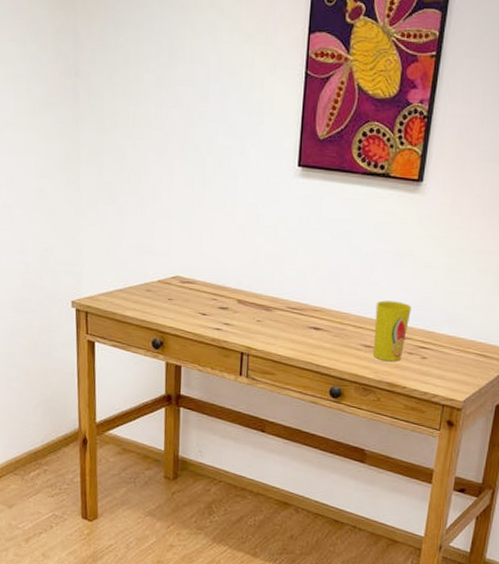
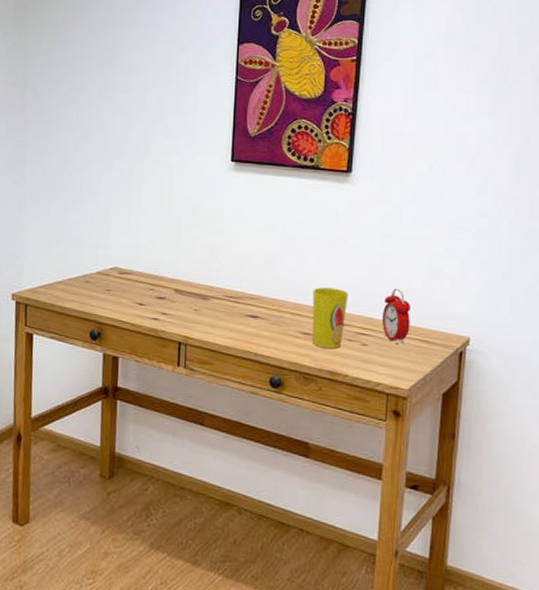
alarm clock: none [442,303,473,357] -> present [382,288,411,343]

